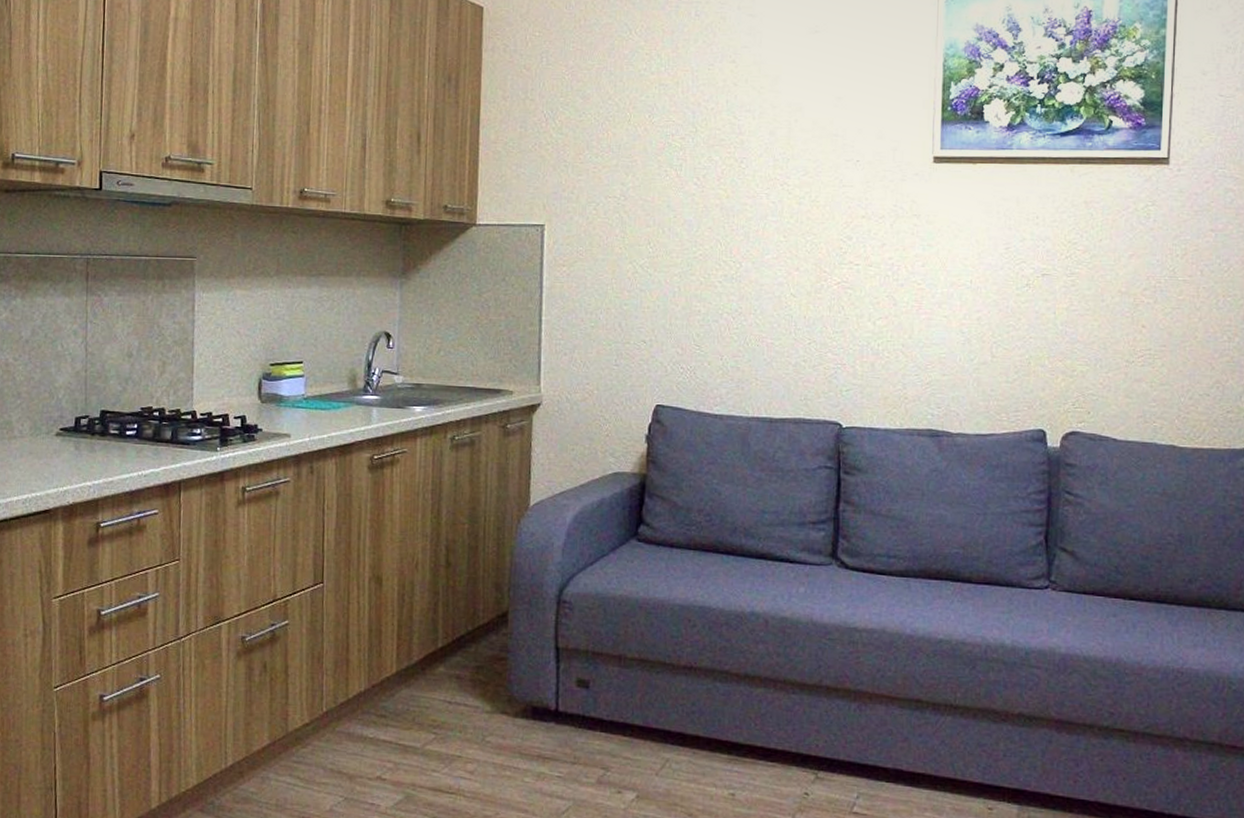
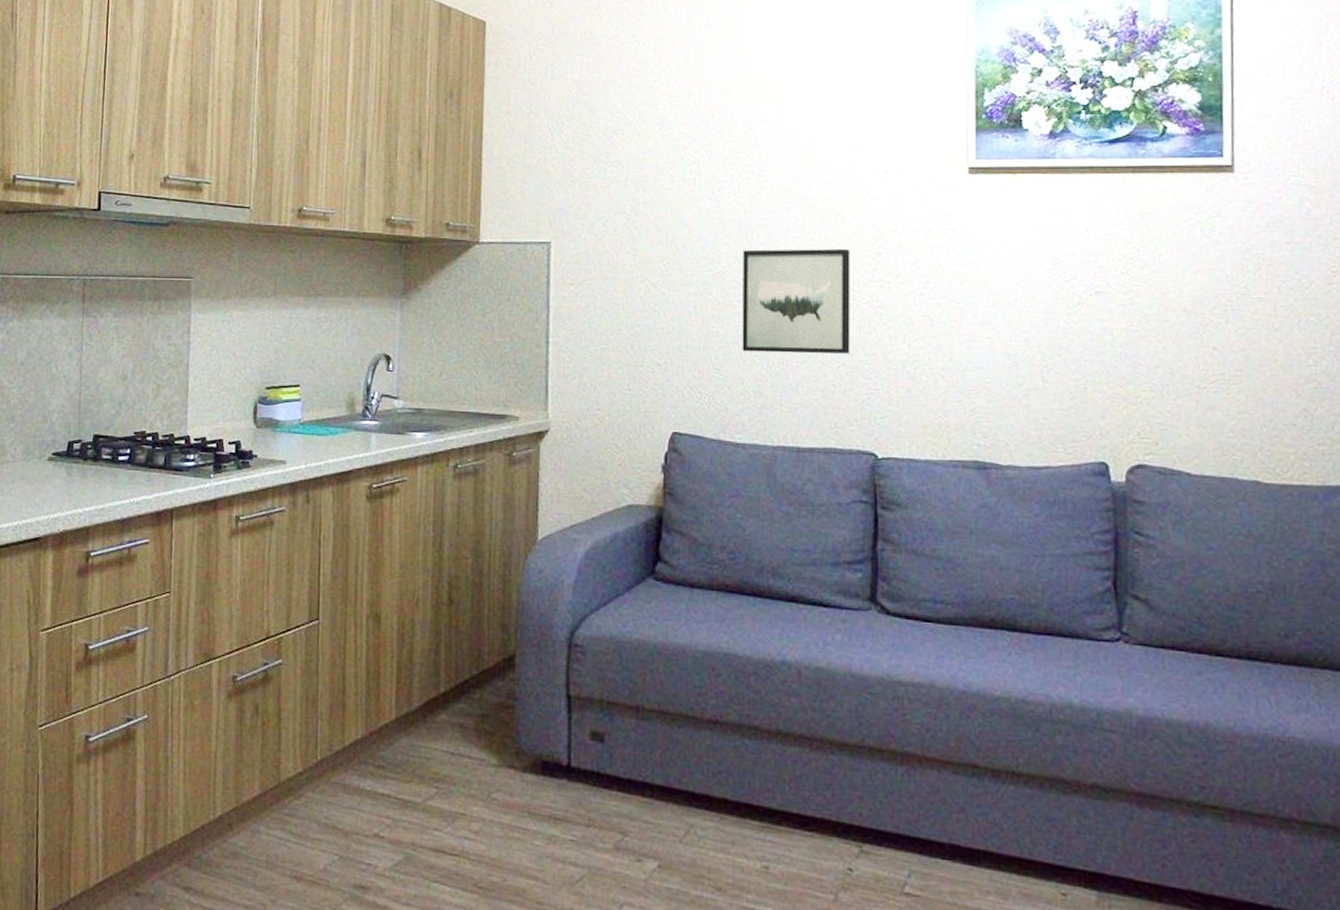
wall art: none [722,232,823,331] -> present [742,248,850,354]

